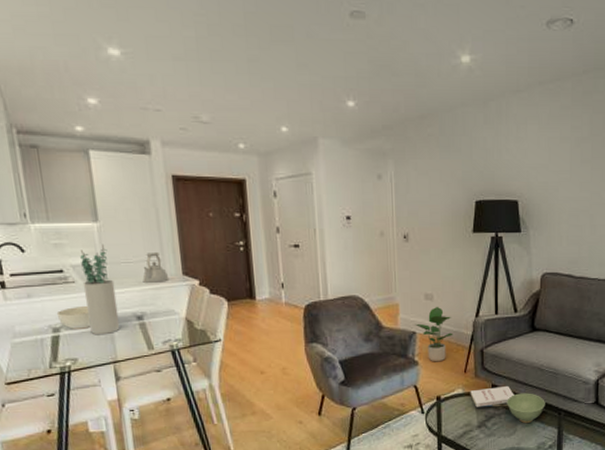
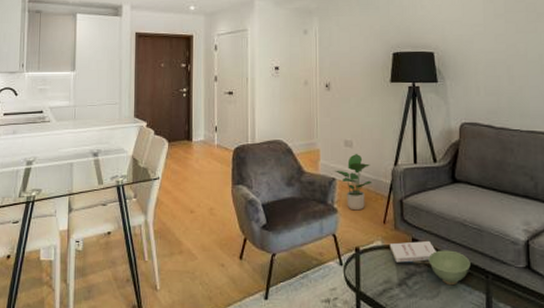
bowl: present [56,305,92,331] -> none [32,142,57,164]
vase: present [80,244,120,335] -> none [55,89,80,169]
kettle: present [142,251,170,284] -> none [102,96,123,125]

